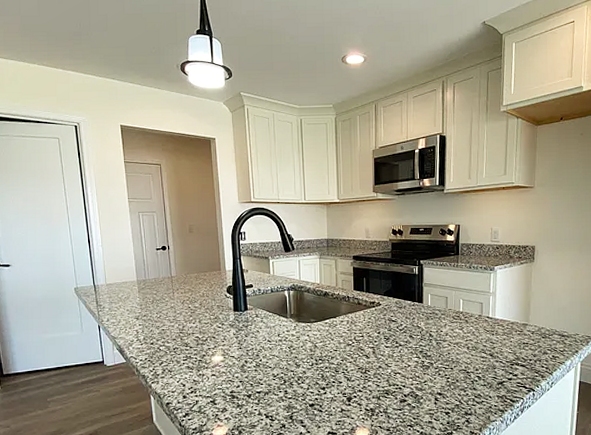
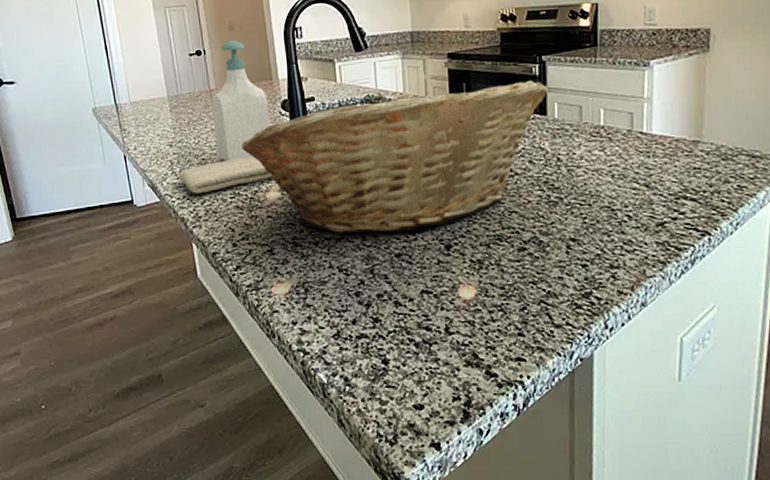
washcloth: none [142,328,218,357] -> present [178,156,273,194]
soap bottle: none [172,240,218,332] -> present [211,40,271,162]
fruit basket: none [194,277,424,389] -> present [242,80,548,234]

